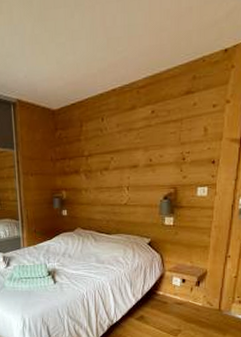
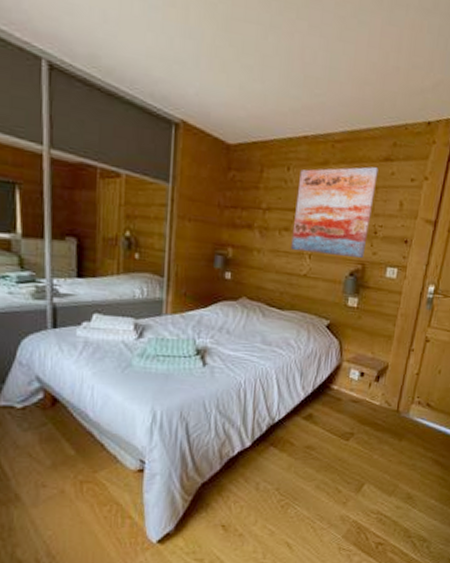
wall art: none [111,102,181,186] -> present [291,166,379,258]

